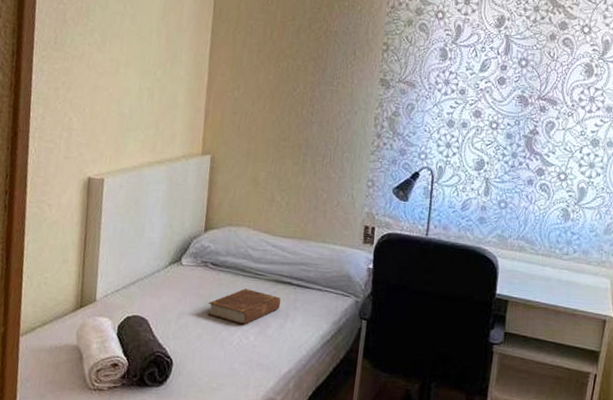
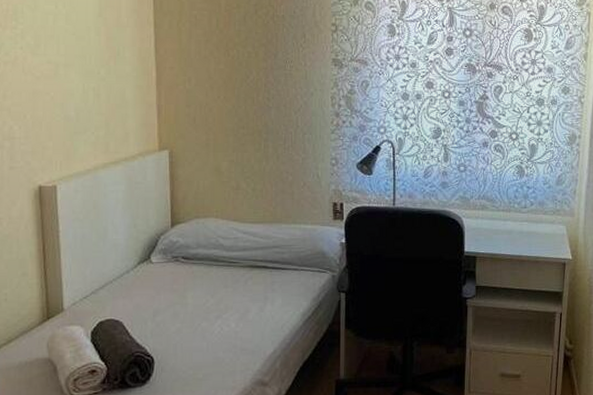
book: present [207,288,281,325] -> none [184,278,259,314]

